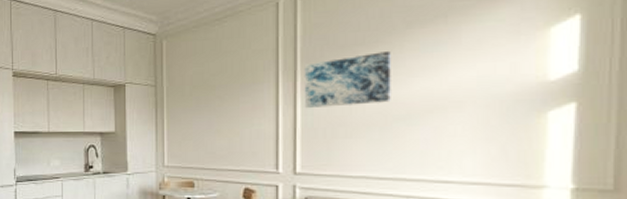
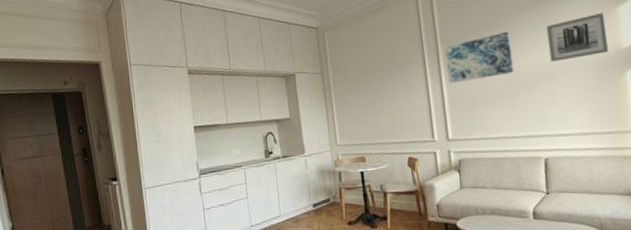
wall art: none [442,34,528,92] -> present [546,13,608,62]

